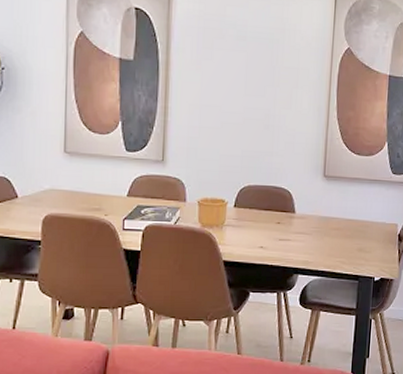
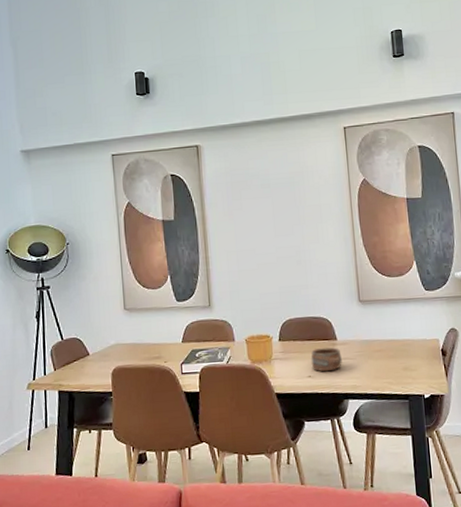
pottery: none [265,218,298,244] -> present [311,347,342,372]

